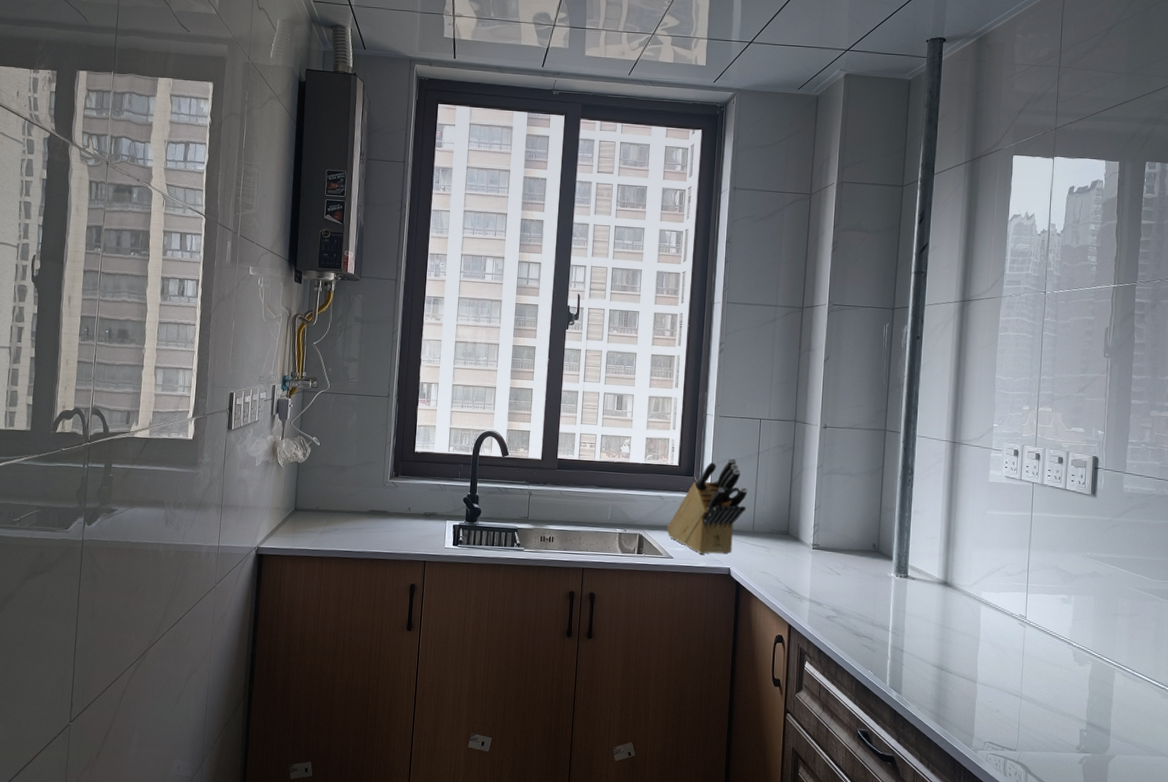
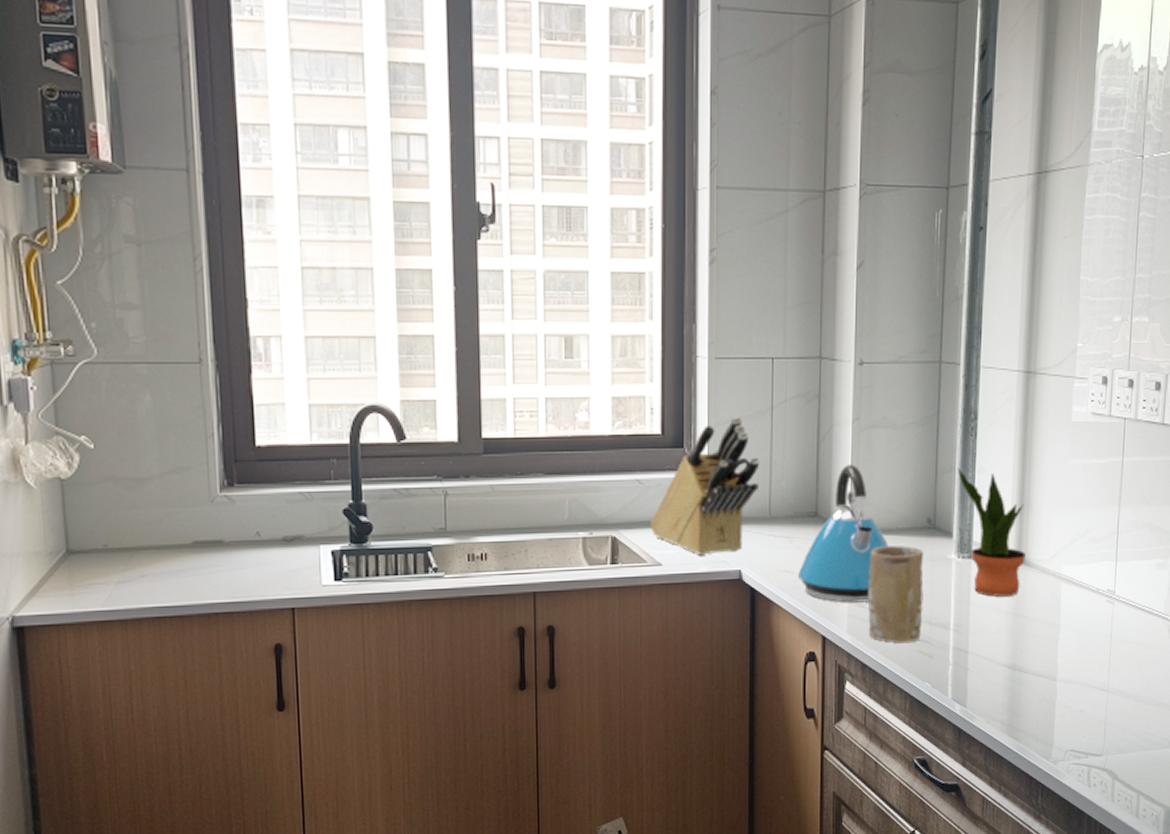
kettle: none [772,499,842,603] -> present [798,464,889,603]
mug: none [824,561,869,638] -> present [867,545,924,644]
potted plant: none [897,509,951,611] -> present [957,468,1026,597]

